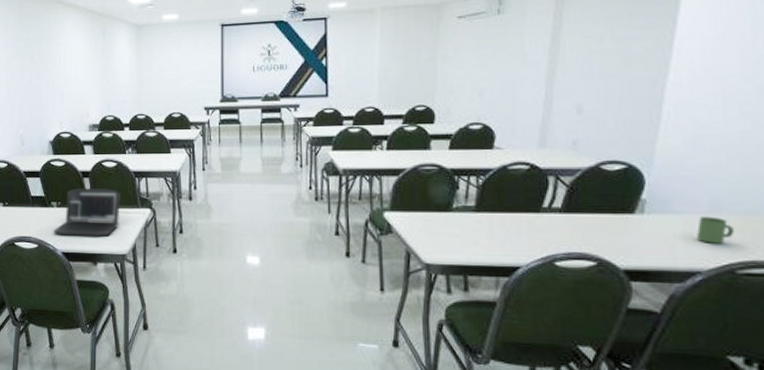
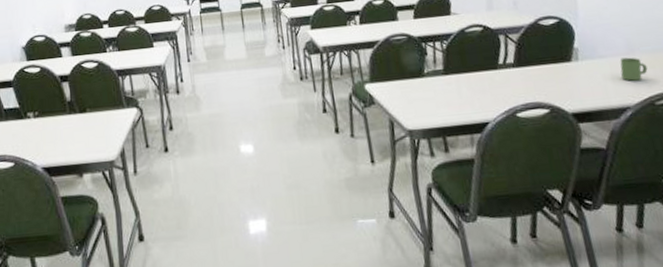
laptop: present [54,187,120,237] -> none [32,90,105,150]

